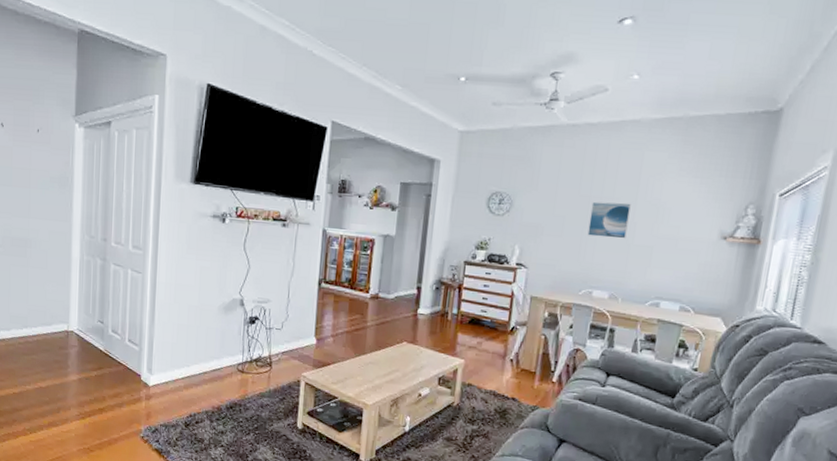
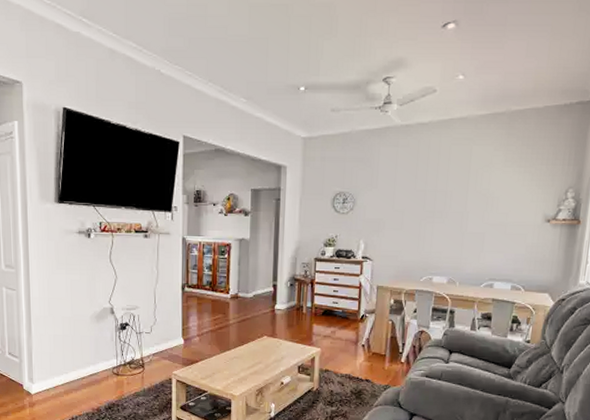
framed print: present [587,201,631,239] -> none [425,194,463,228]

